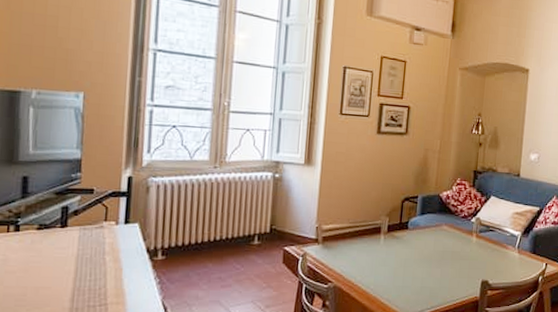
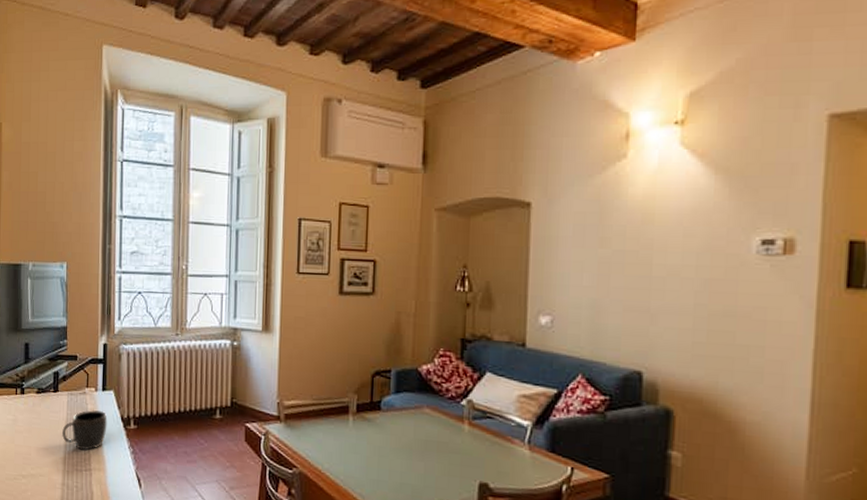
mug: none [70,243,130,286] -> present [62,410,107,451]

